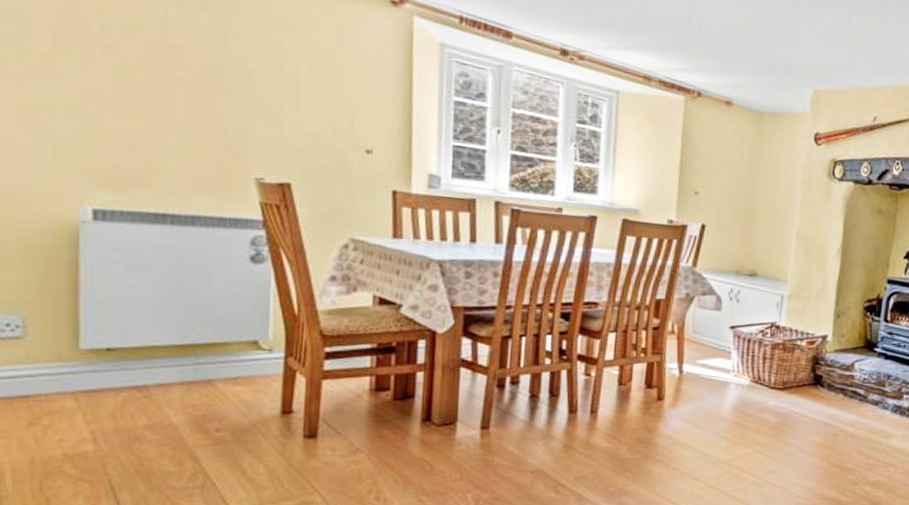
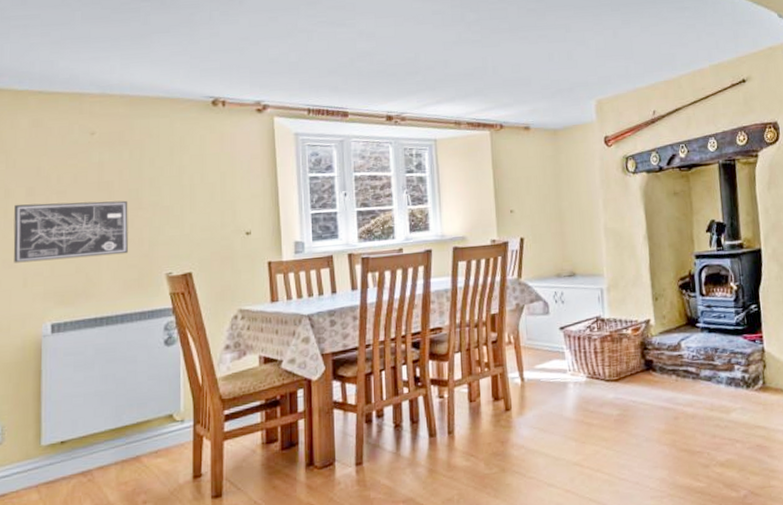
wall art: none [35,46,206,144] -> present [13,200,128,263]

